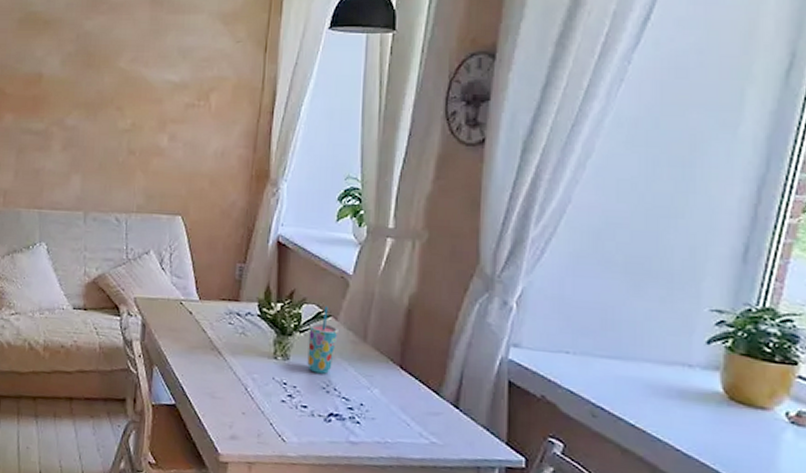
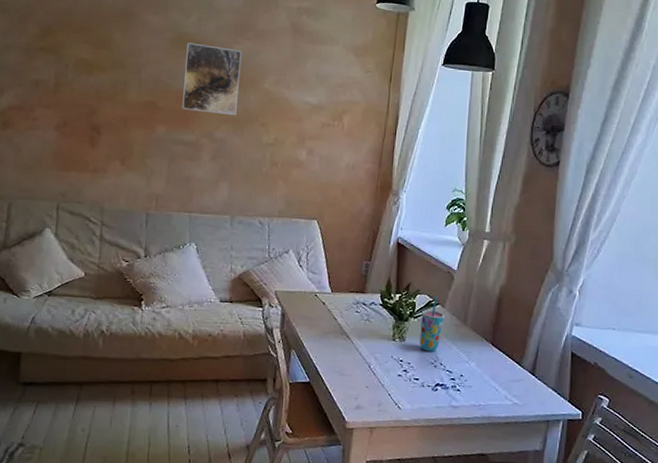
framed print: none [30,22,95,100] -> present [182,43,243,116]

